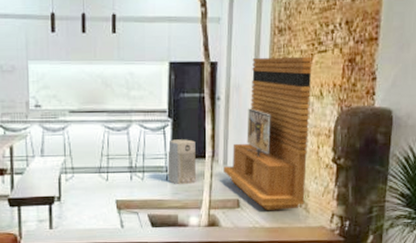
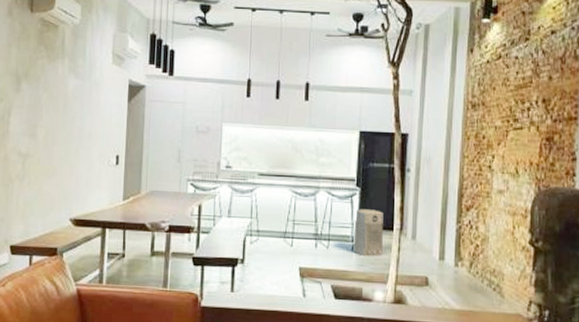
tv stand: present [224,56,312,210] -> none [412,131,507,293]

